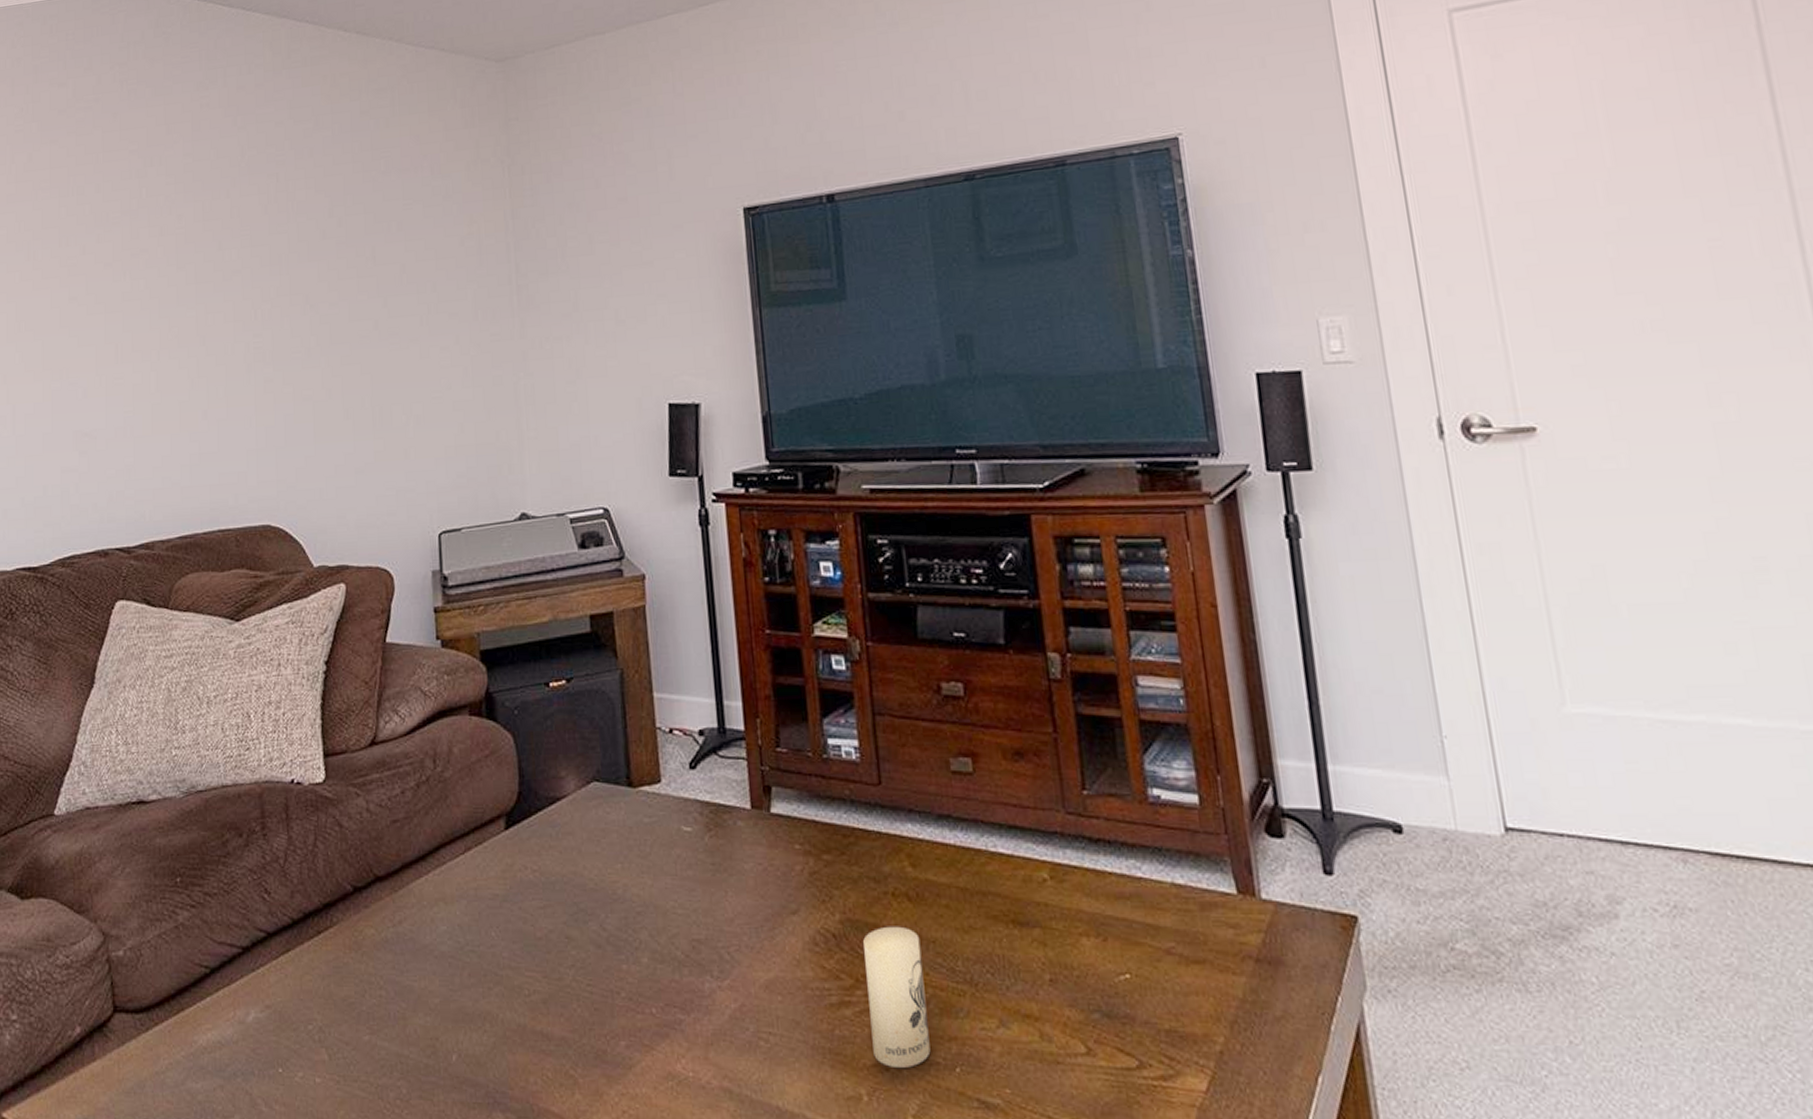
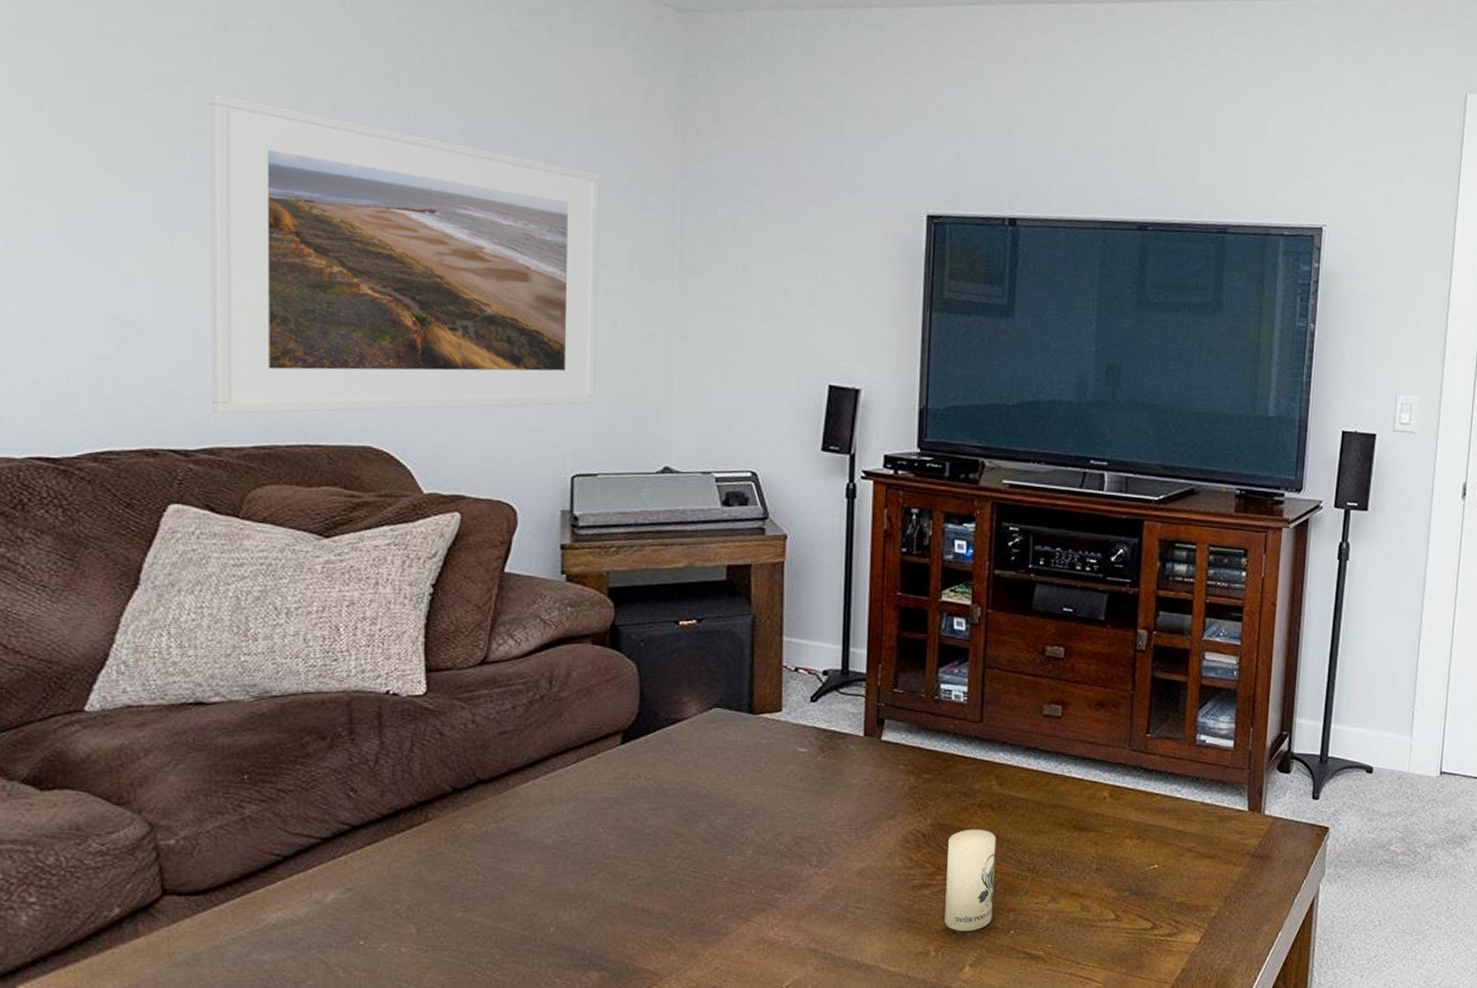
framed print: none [141,218,454,509] -> present [209,93,600,414]

